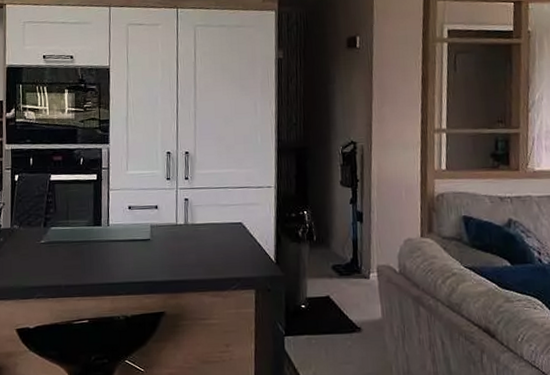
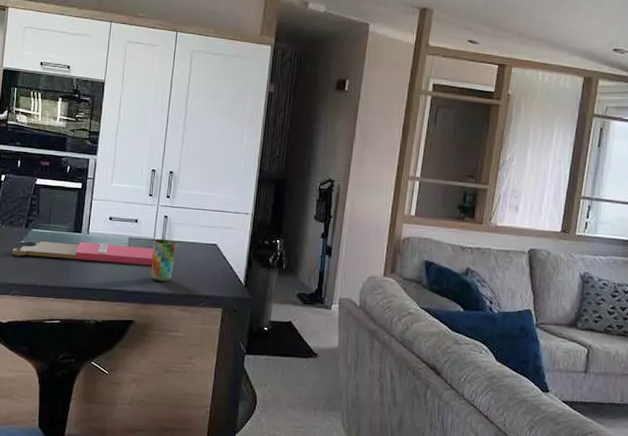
cutting board: none [33,233,178,257] -> present [12,241,154,266]
cup: none [176,223,201,267] -> present [151,239,177,281]

